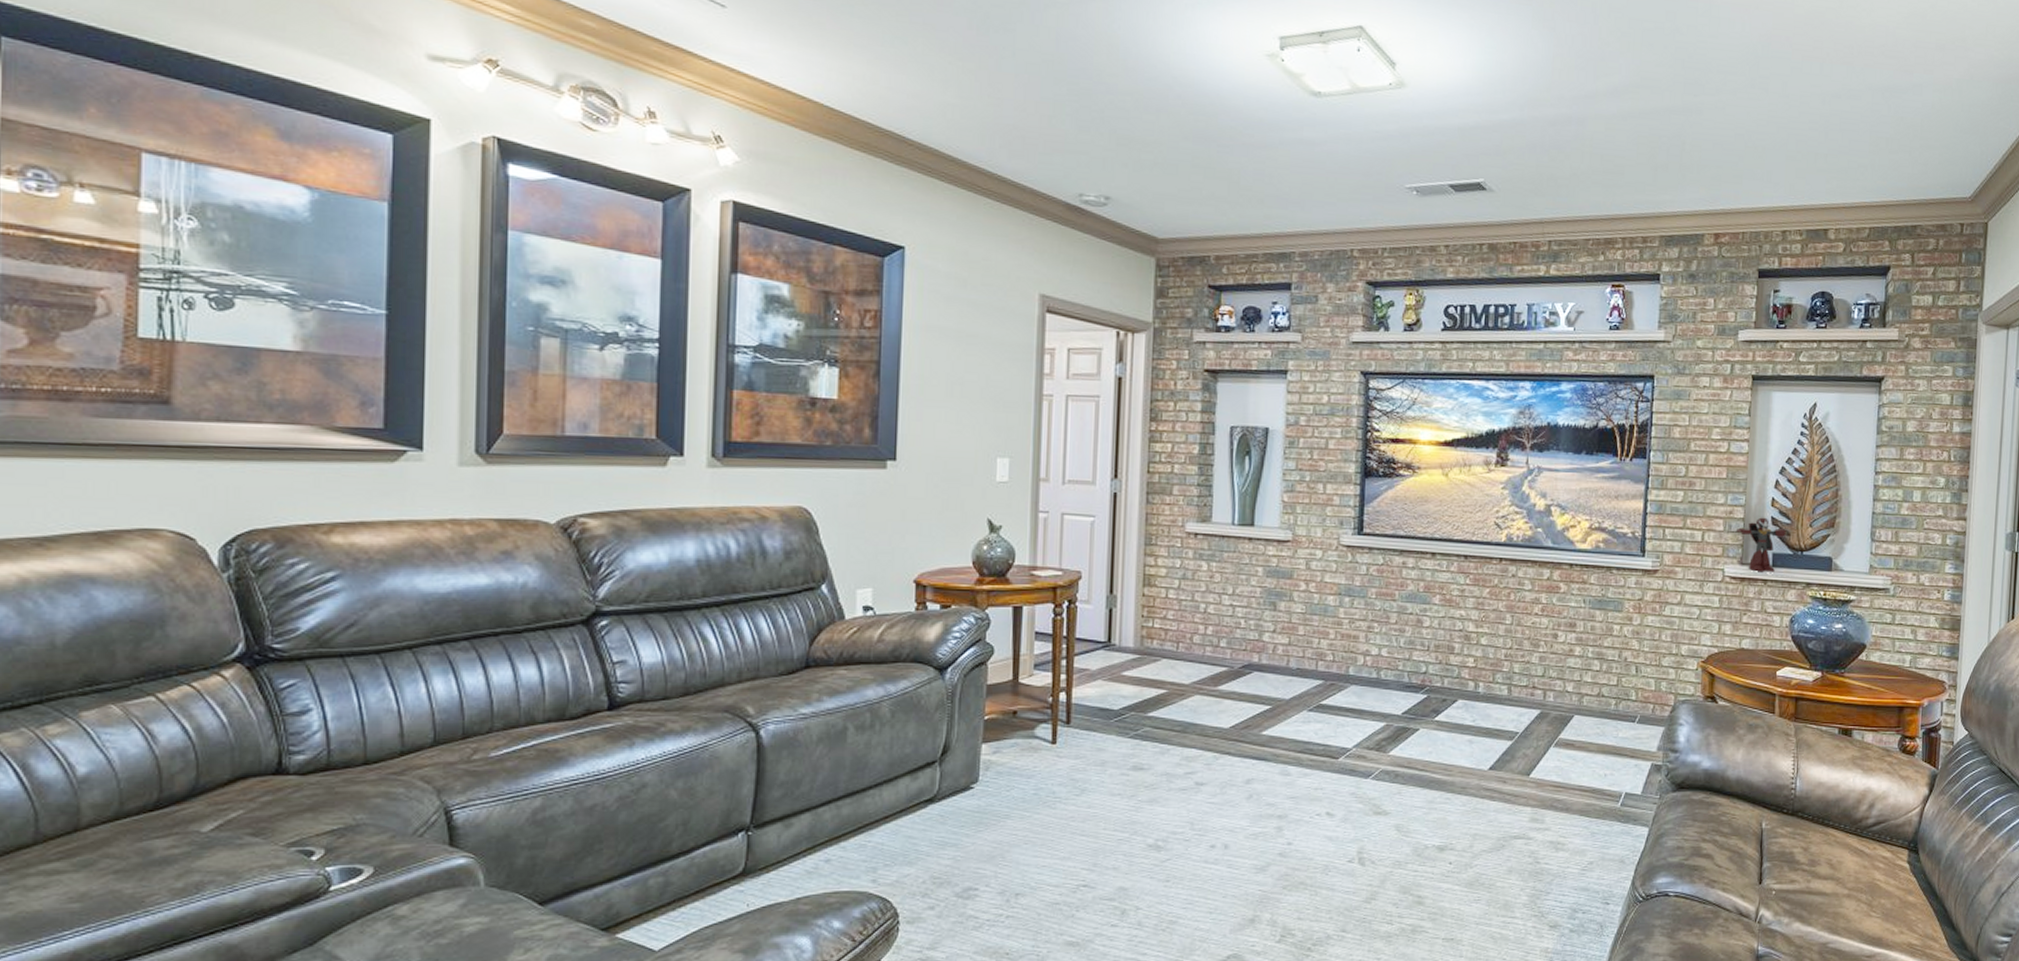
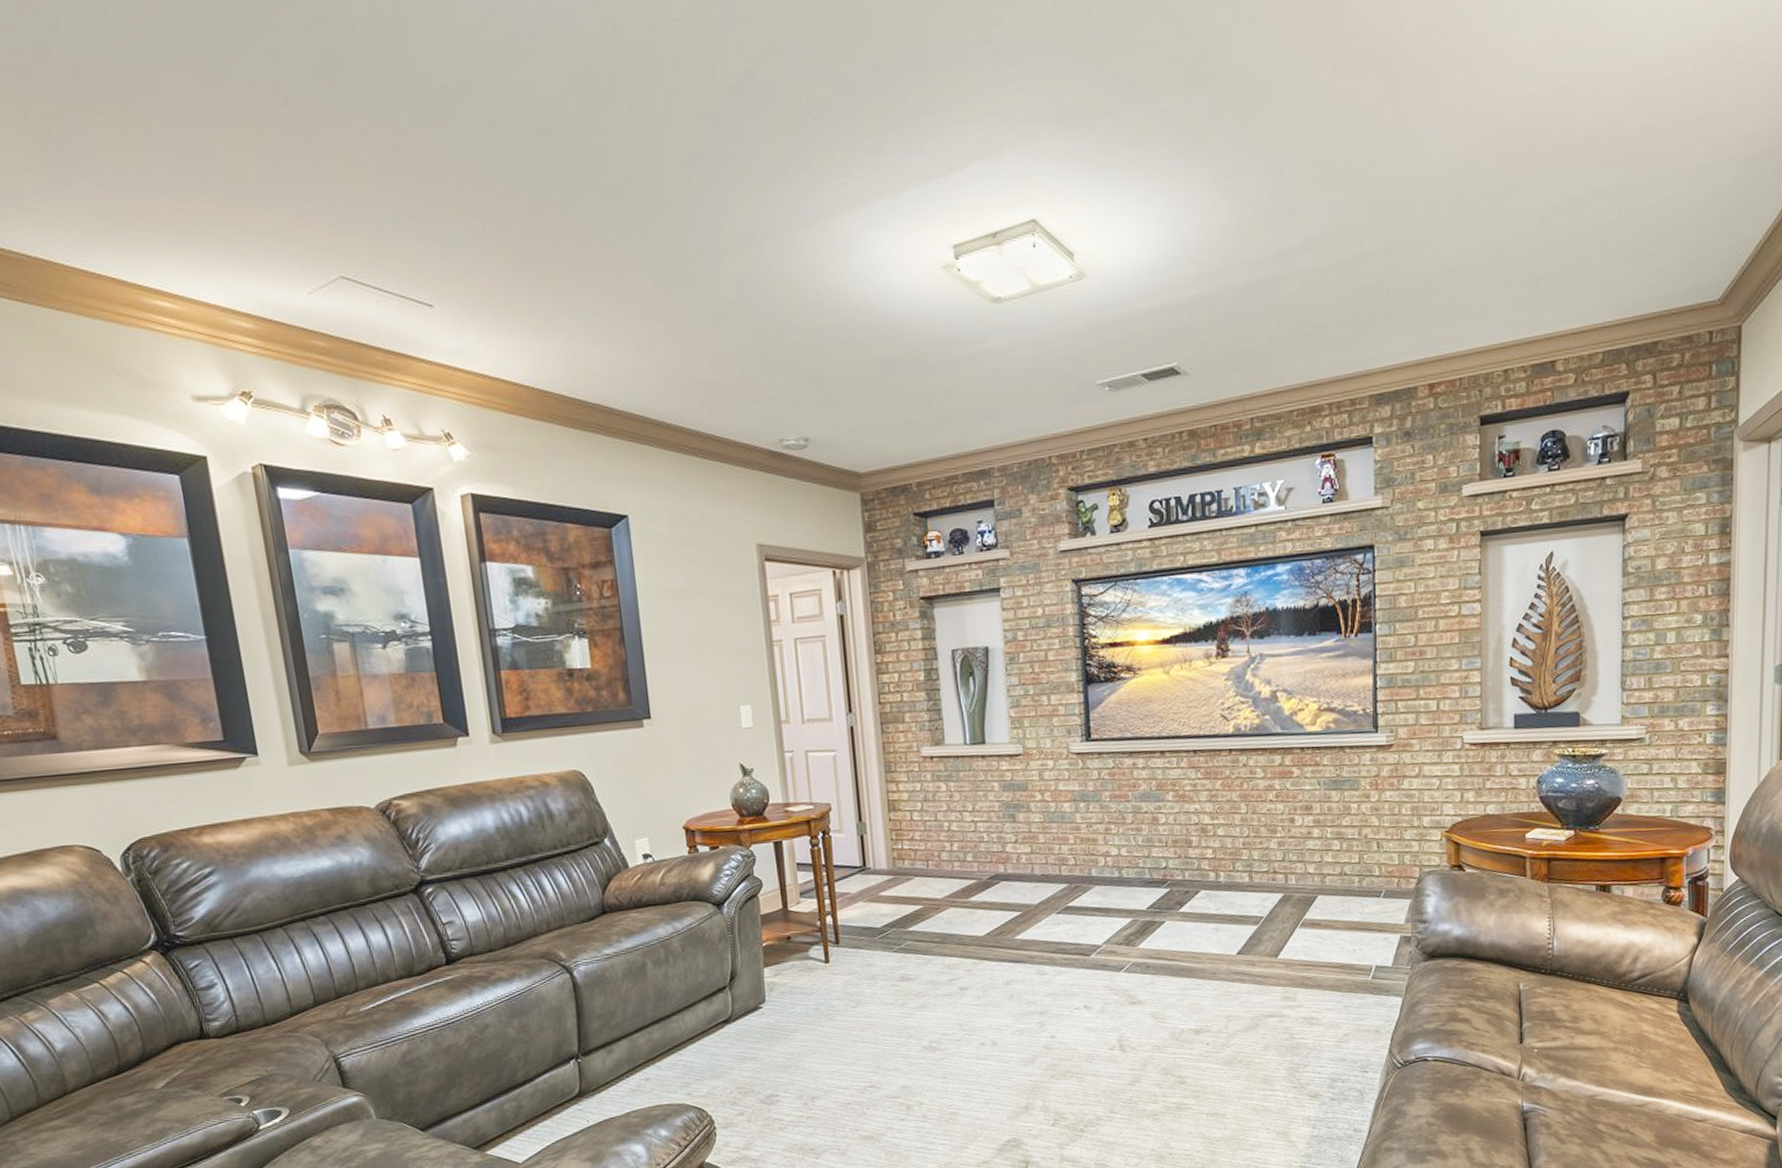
action figure: present [1735,517,1787,573] -> none [1472,678,1528,736]

